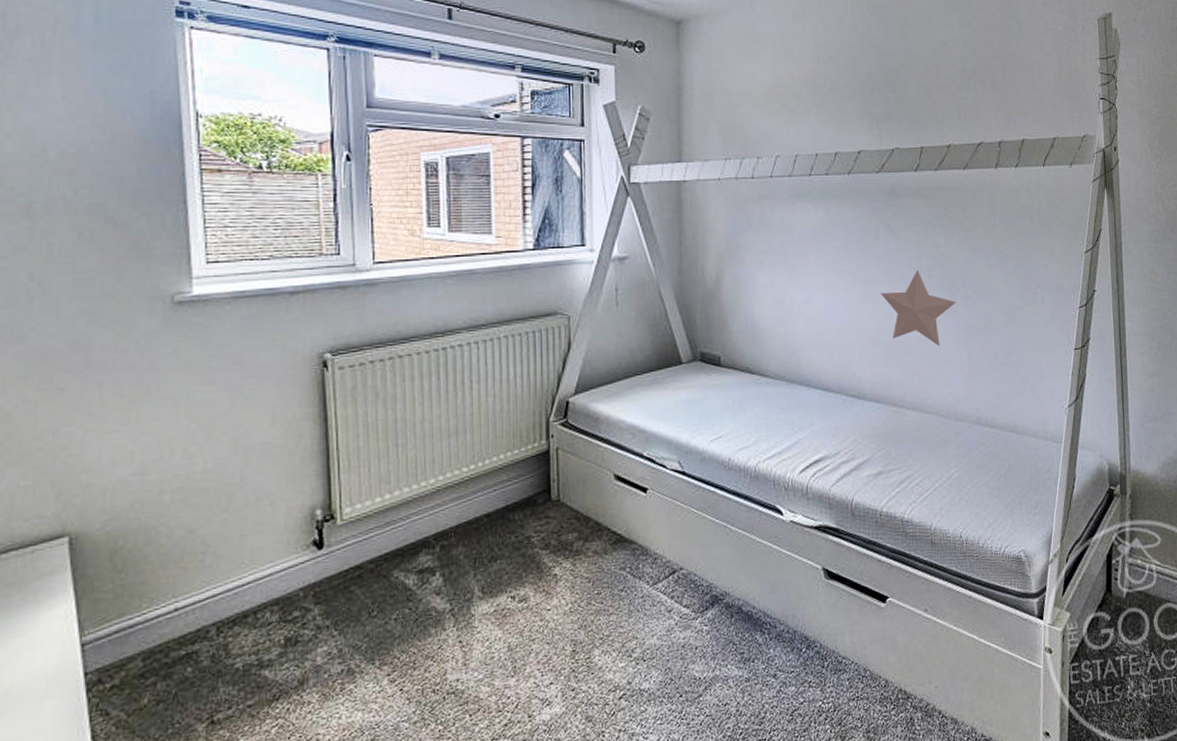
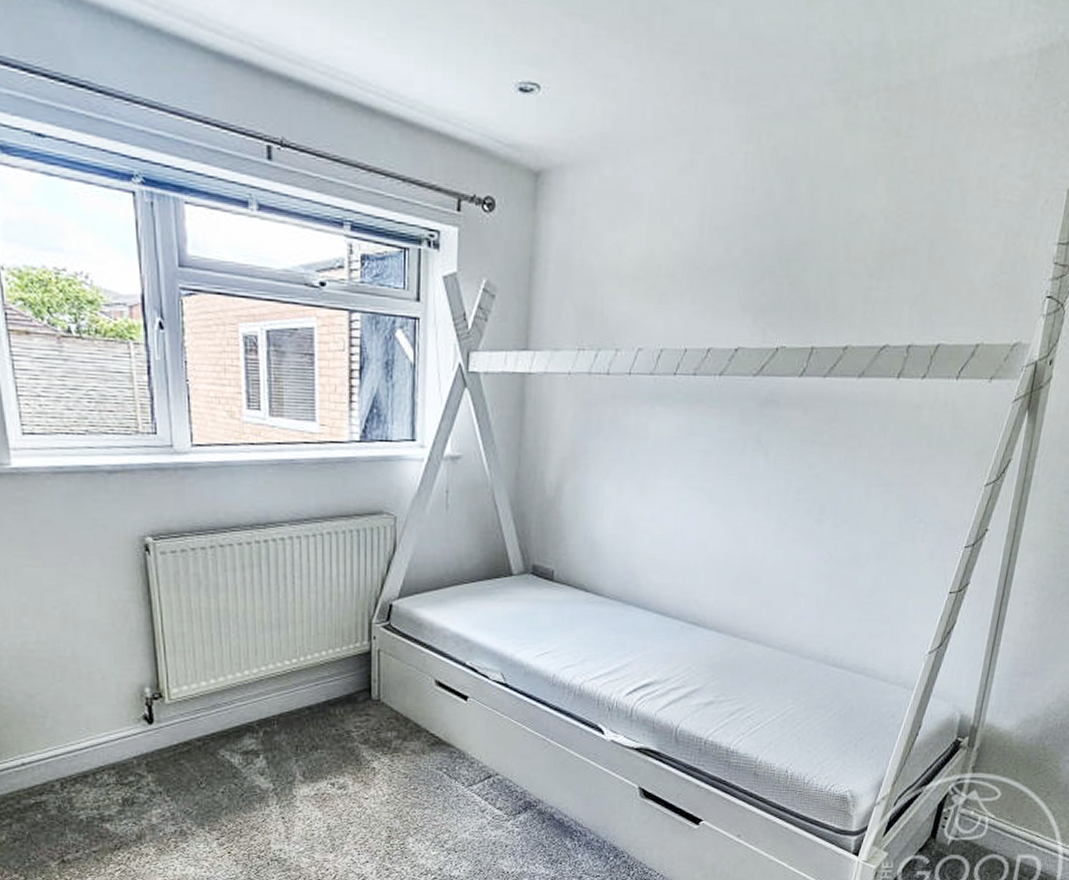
decorative star: present [881,270,956,346] -> none [738,493,823,578]

